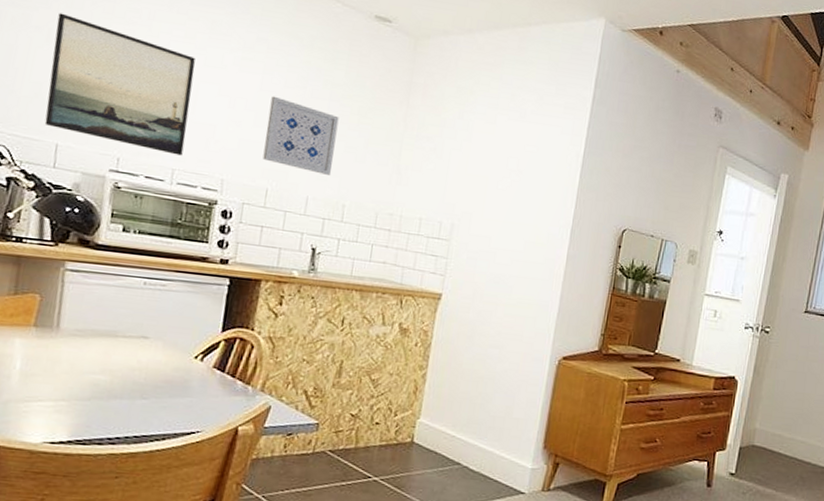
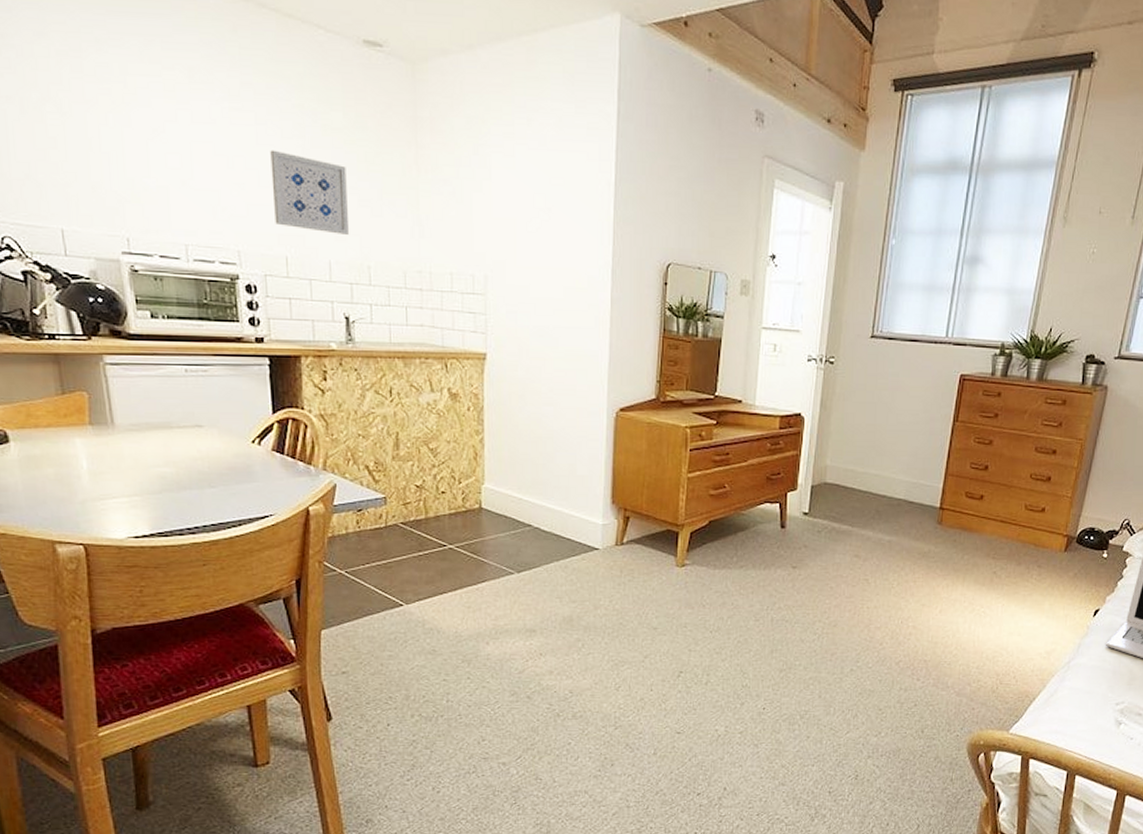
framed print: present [44,12,196,156] -> none [26,77,192,229]

